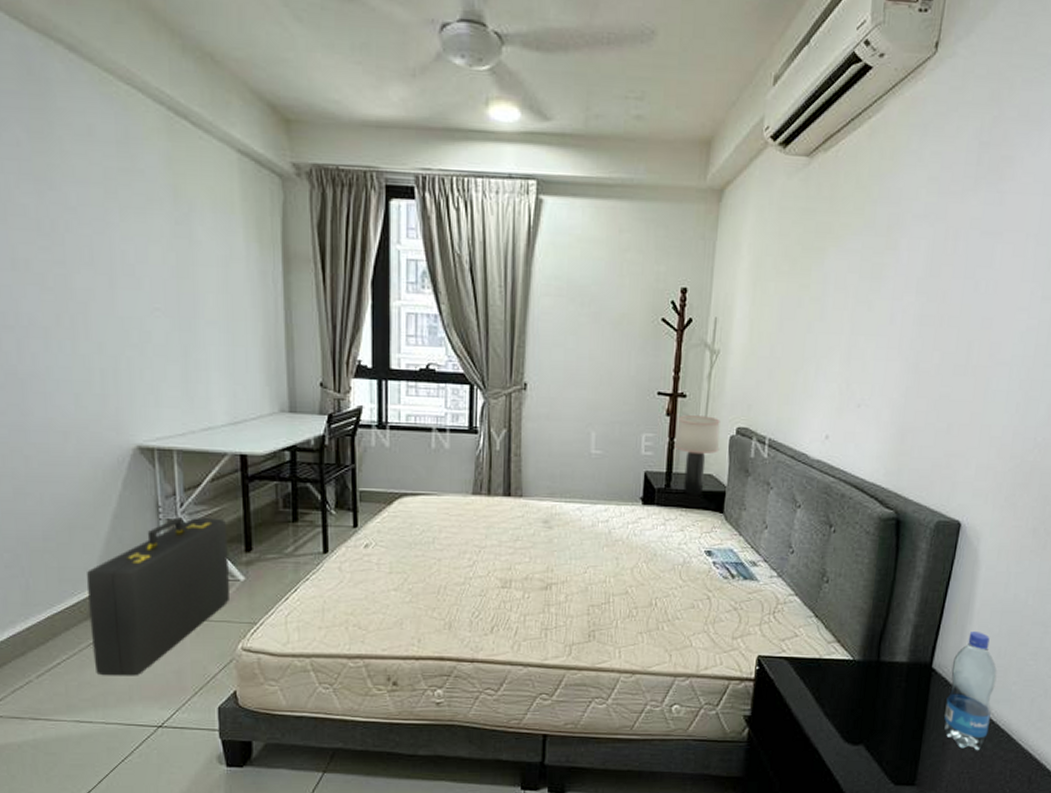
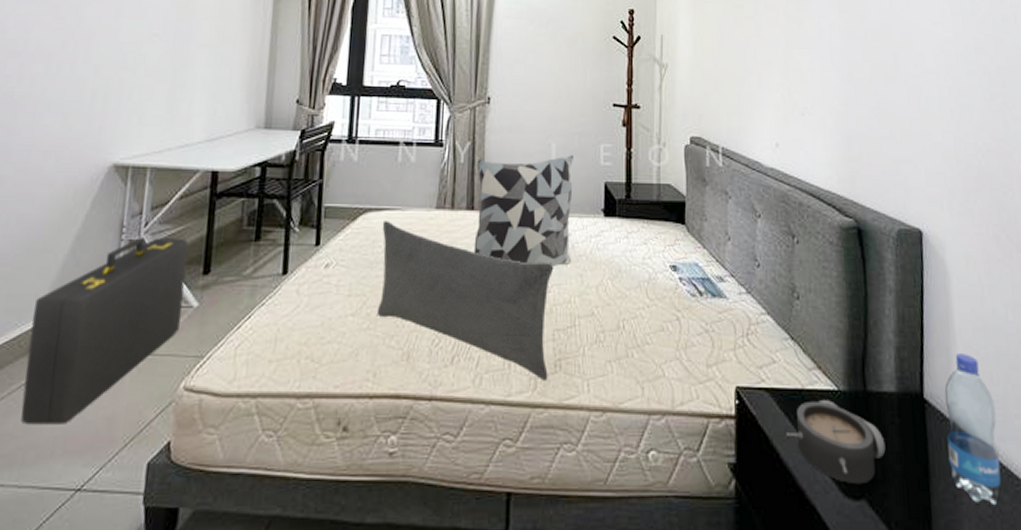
pillow: none [418,505,589,648] -> present [376,221,553,381]
pillow: none [511,444,613,550] -> present [473,155,573,266]
table lamp: present [674,415,720,496] -> none [632,126,676,206]
alarm clock: none [799,668,889,734] -> present [786,400,886,485]

